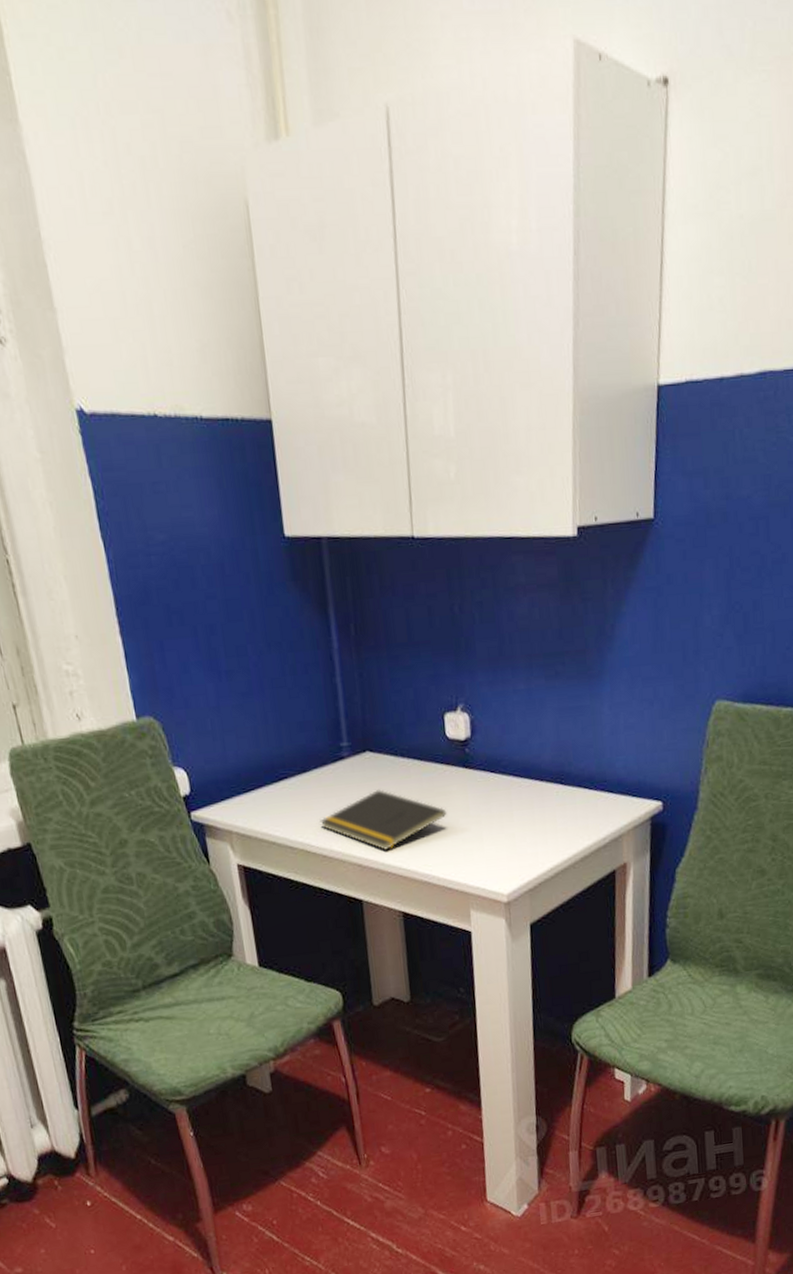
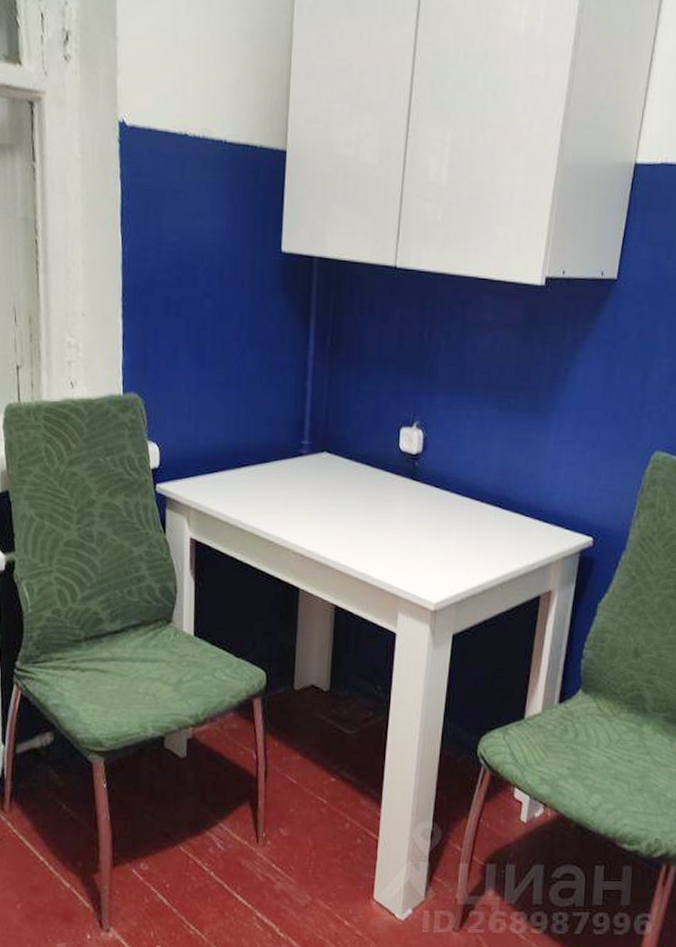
notepad: present [319,788,447,852] -> none [272,487,390,546]

